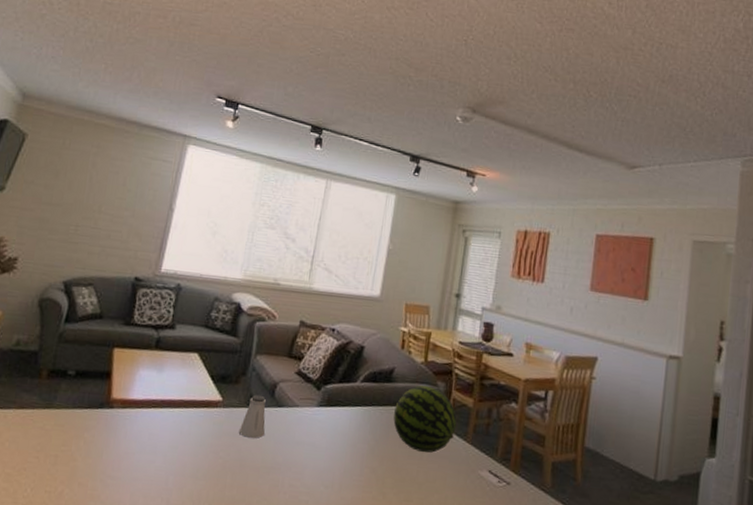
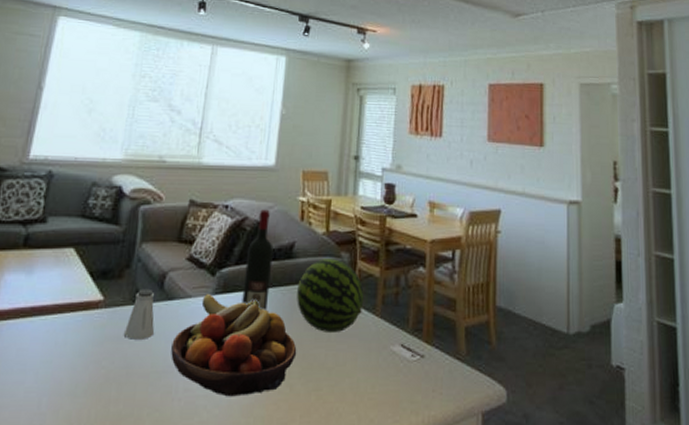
fruit bowl: none [279,404,391,497] -> present [171,293,297,397]
wine bottle: none [343,335,375,426] -> present [242,209,273,310]

